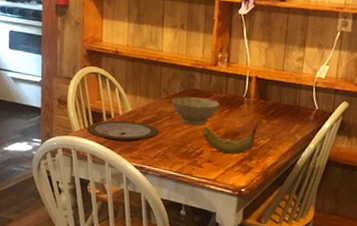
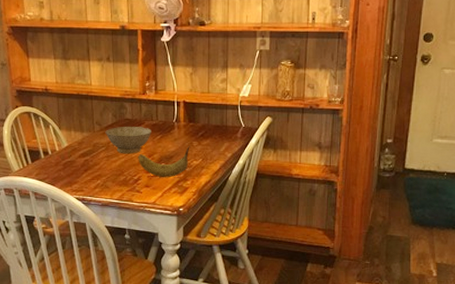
plate: present [86,120,159,143] -> none [25,156,96,177]

